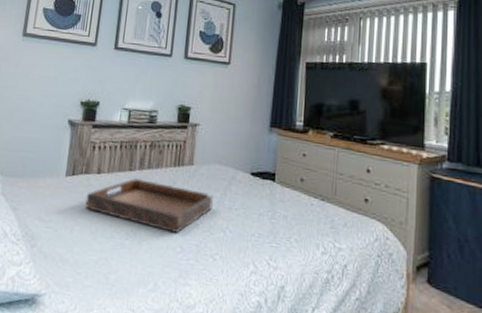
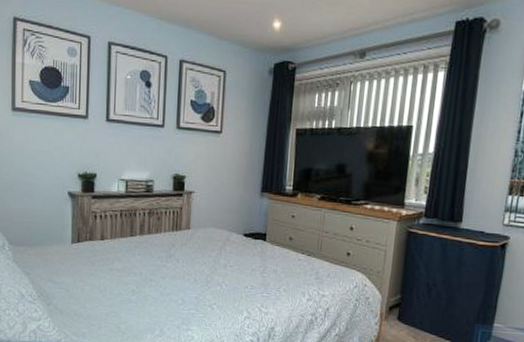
serving tray: present [85,178,213,233] -> none [92,243,210,288]

